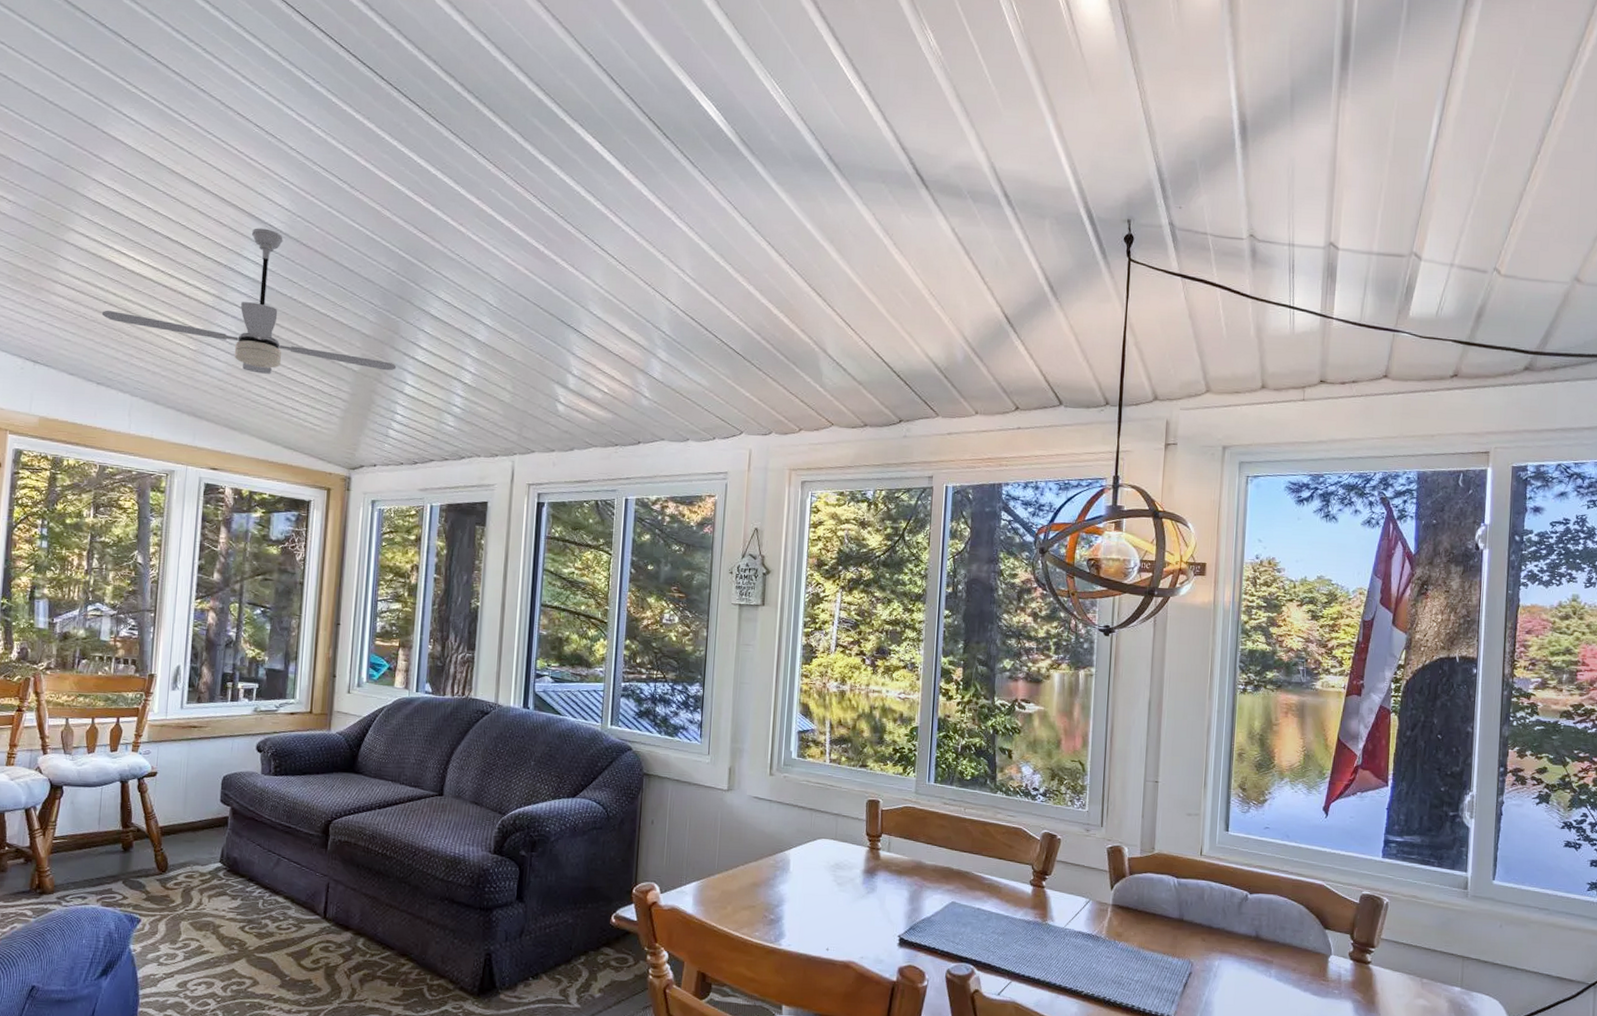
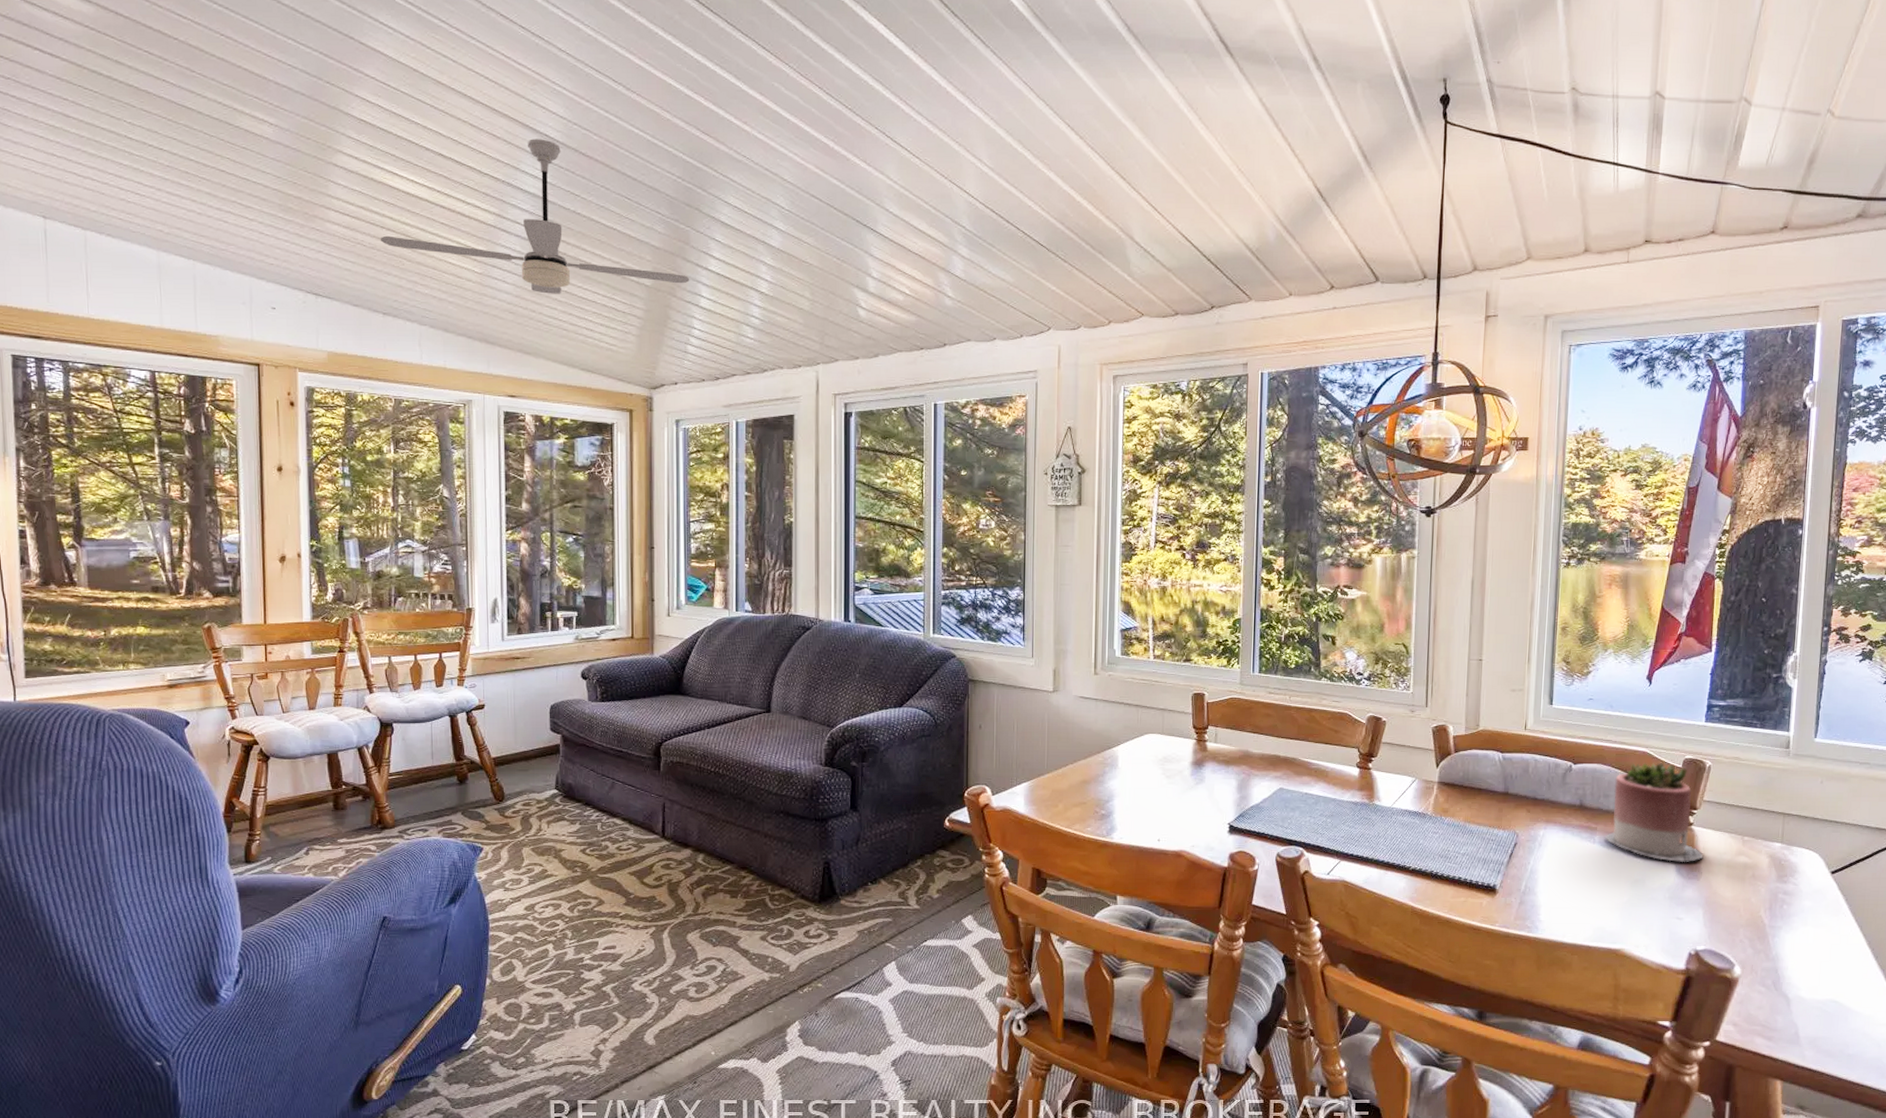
succulent planter: none [1282,895,1382,1002] -> present [1605,762,1704,862]

